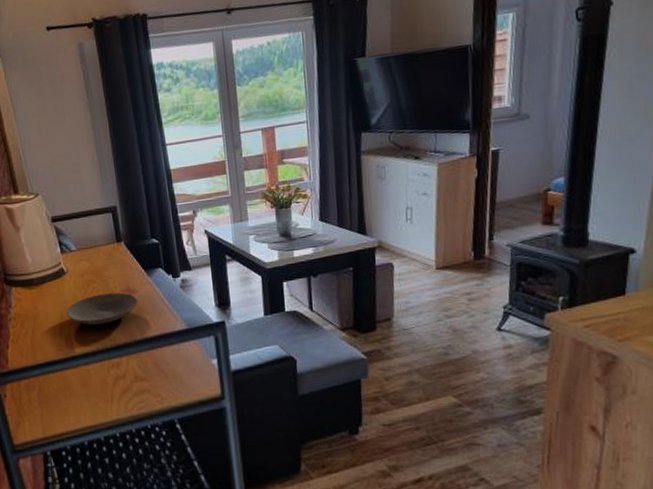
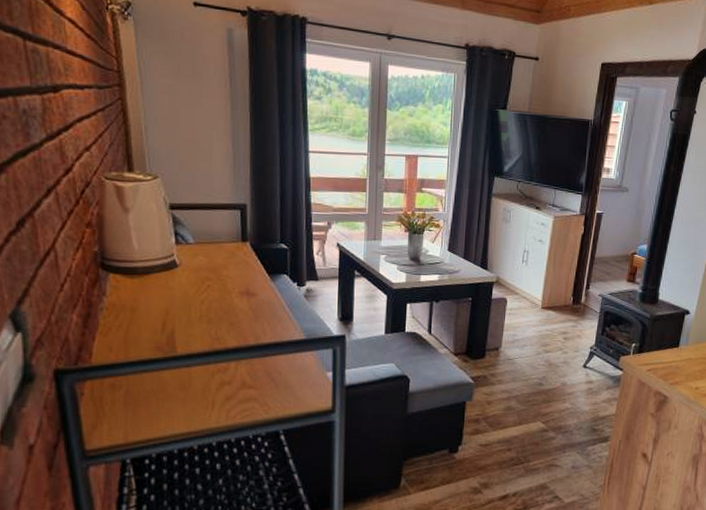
plate: present [66,292,139,326] -> none [172,293,257,326]

